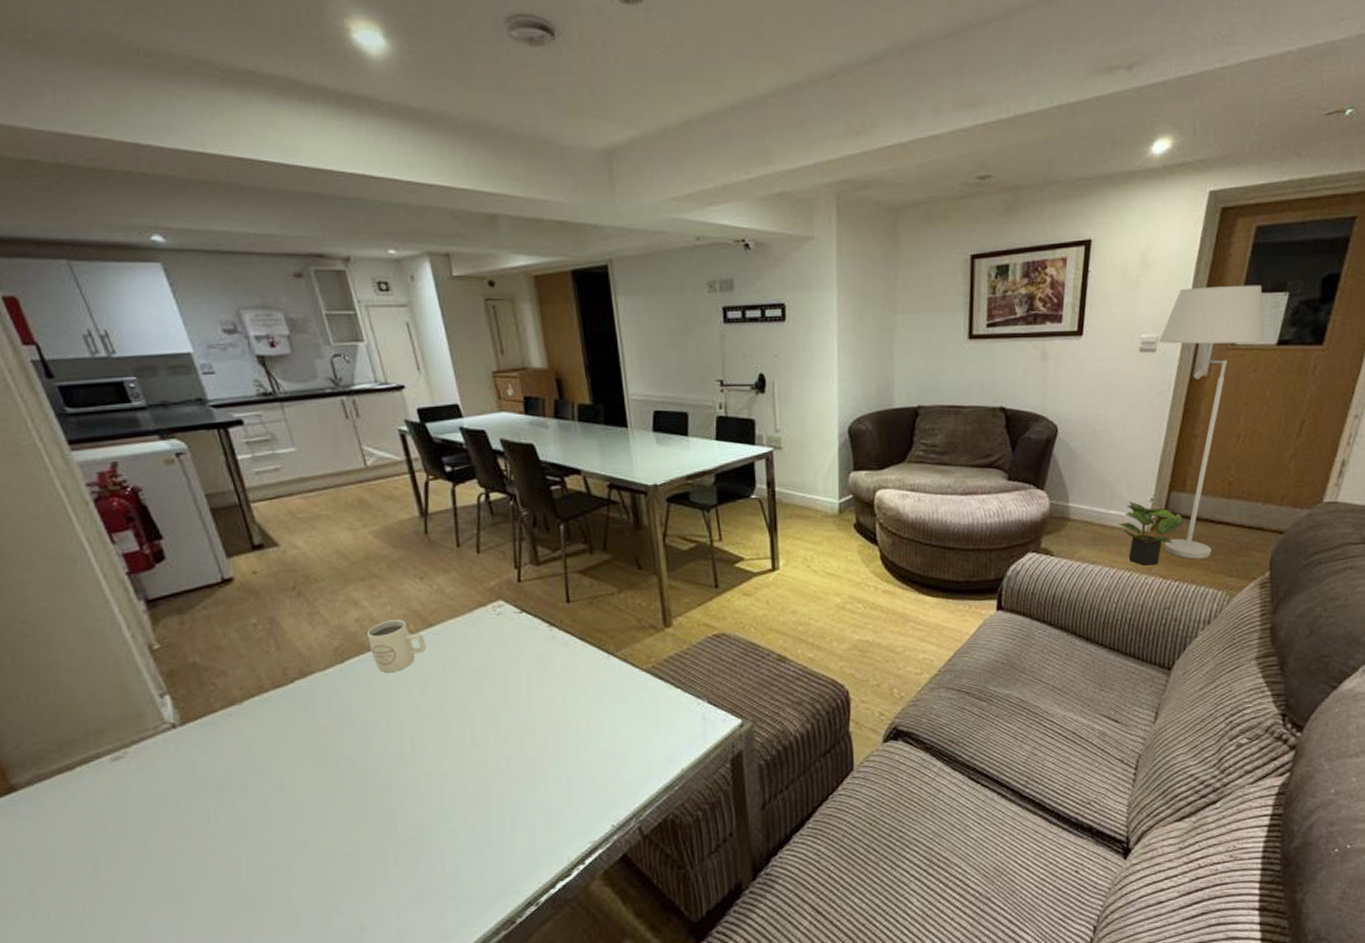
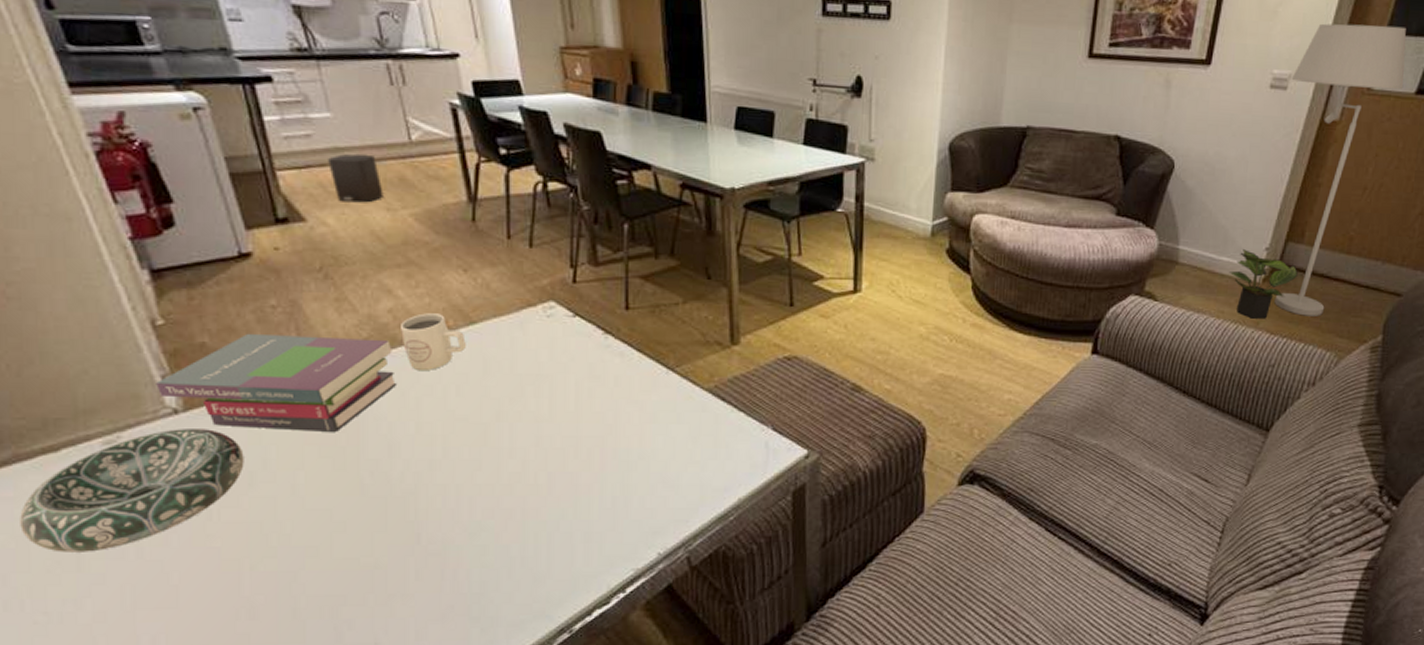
decorative bowl: none [42,740,236,862] -> present [20,429,244,552]
books: none [155,647,368,736] -> present [156,333,398,432]
pedal bin: none [294,481,345,526] -> present [327,153,383,203]

